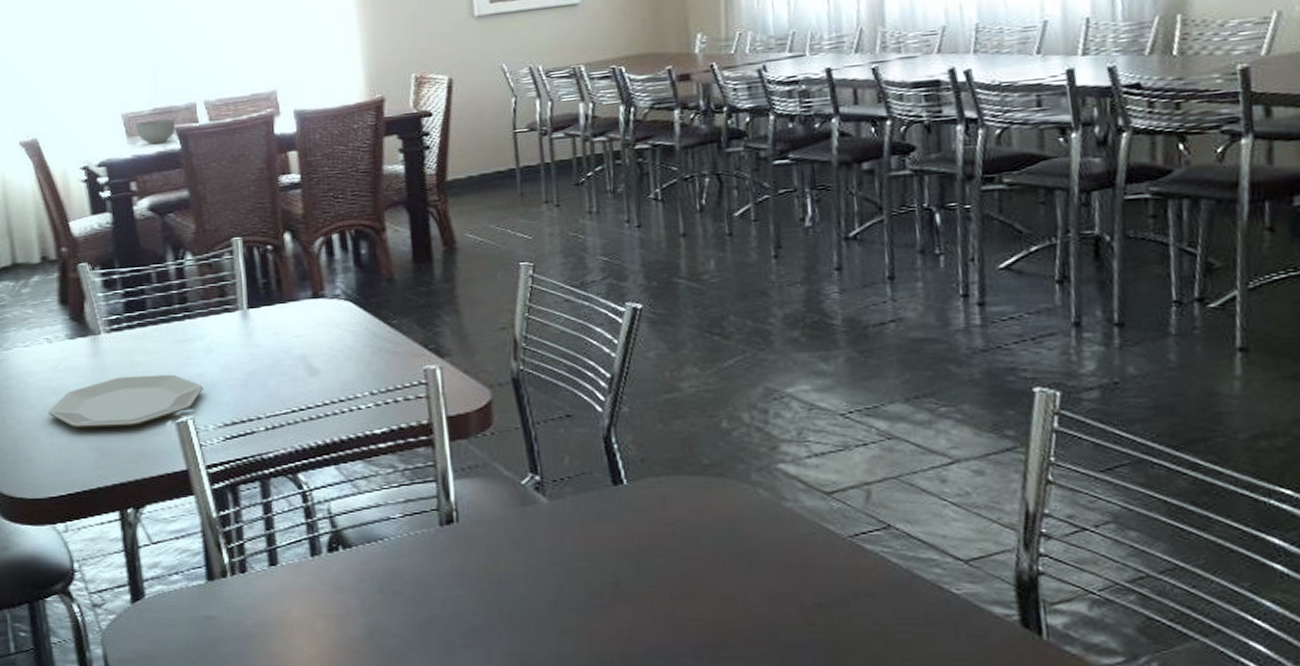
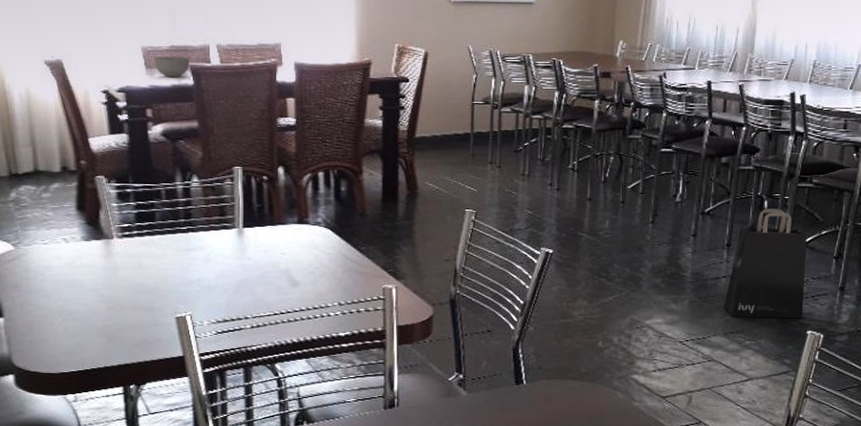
plate: present [48,374,203,429] -> none [63,276,201,318]
shopping bag: none [898,222,1022,376] -> present [724,208,808,319]

